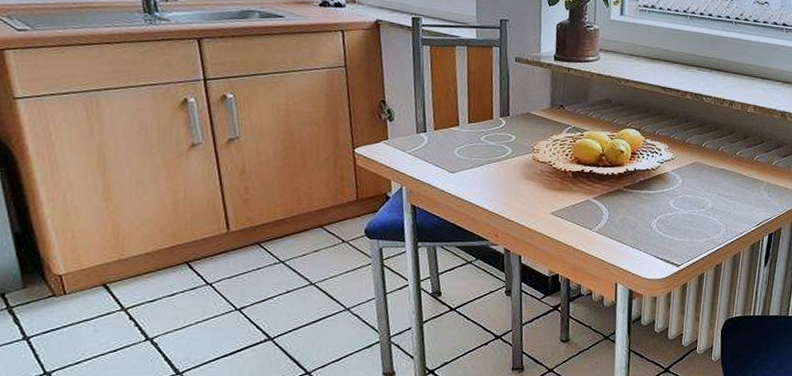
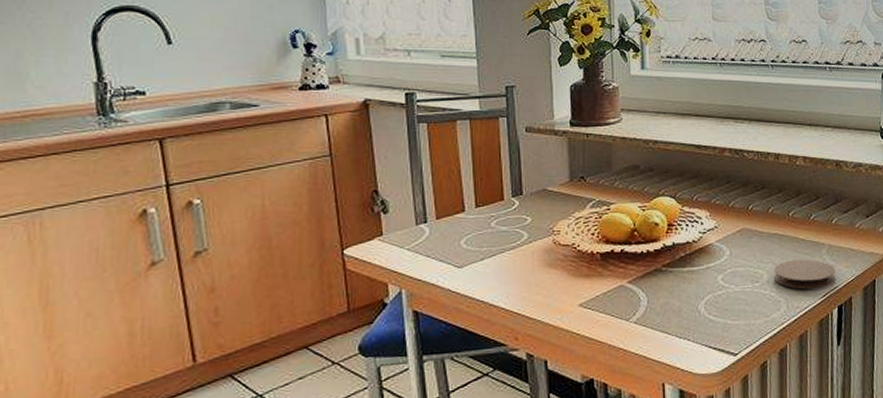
coaster: none [718,192,770,218] -> present [774,259,836,290]

